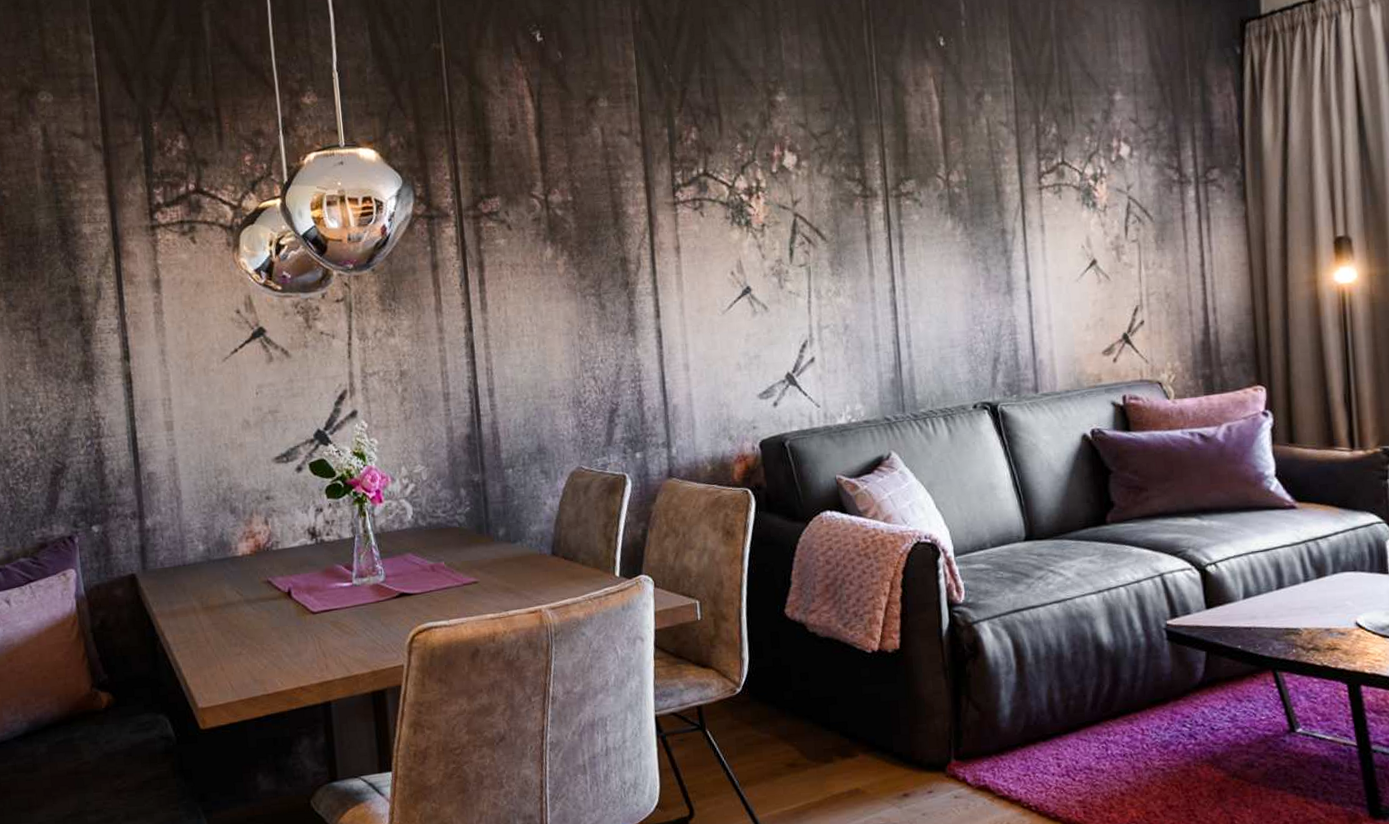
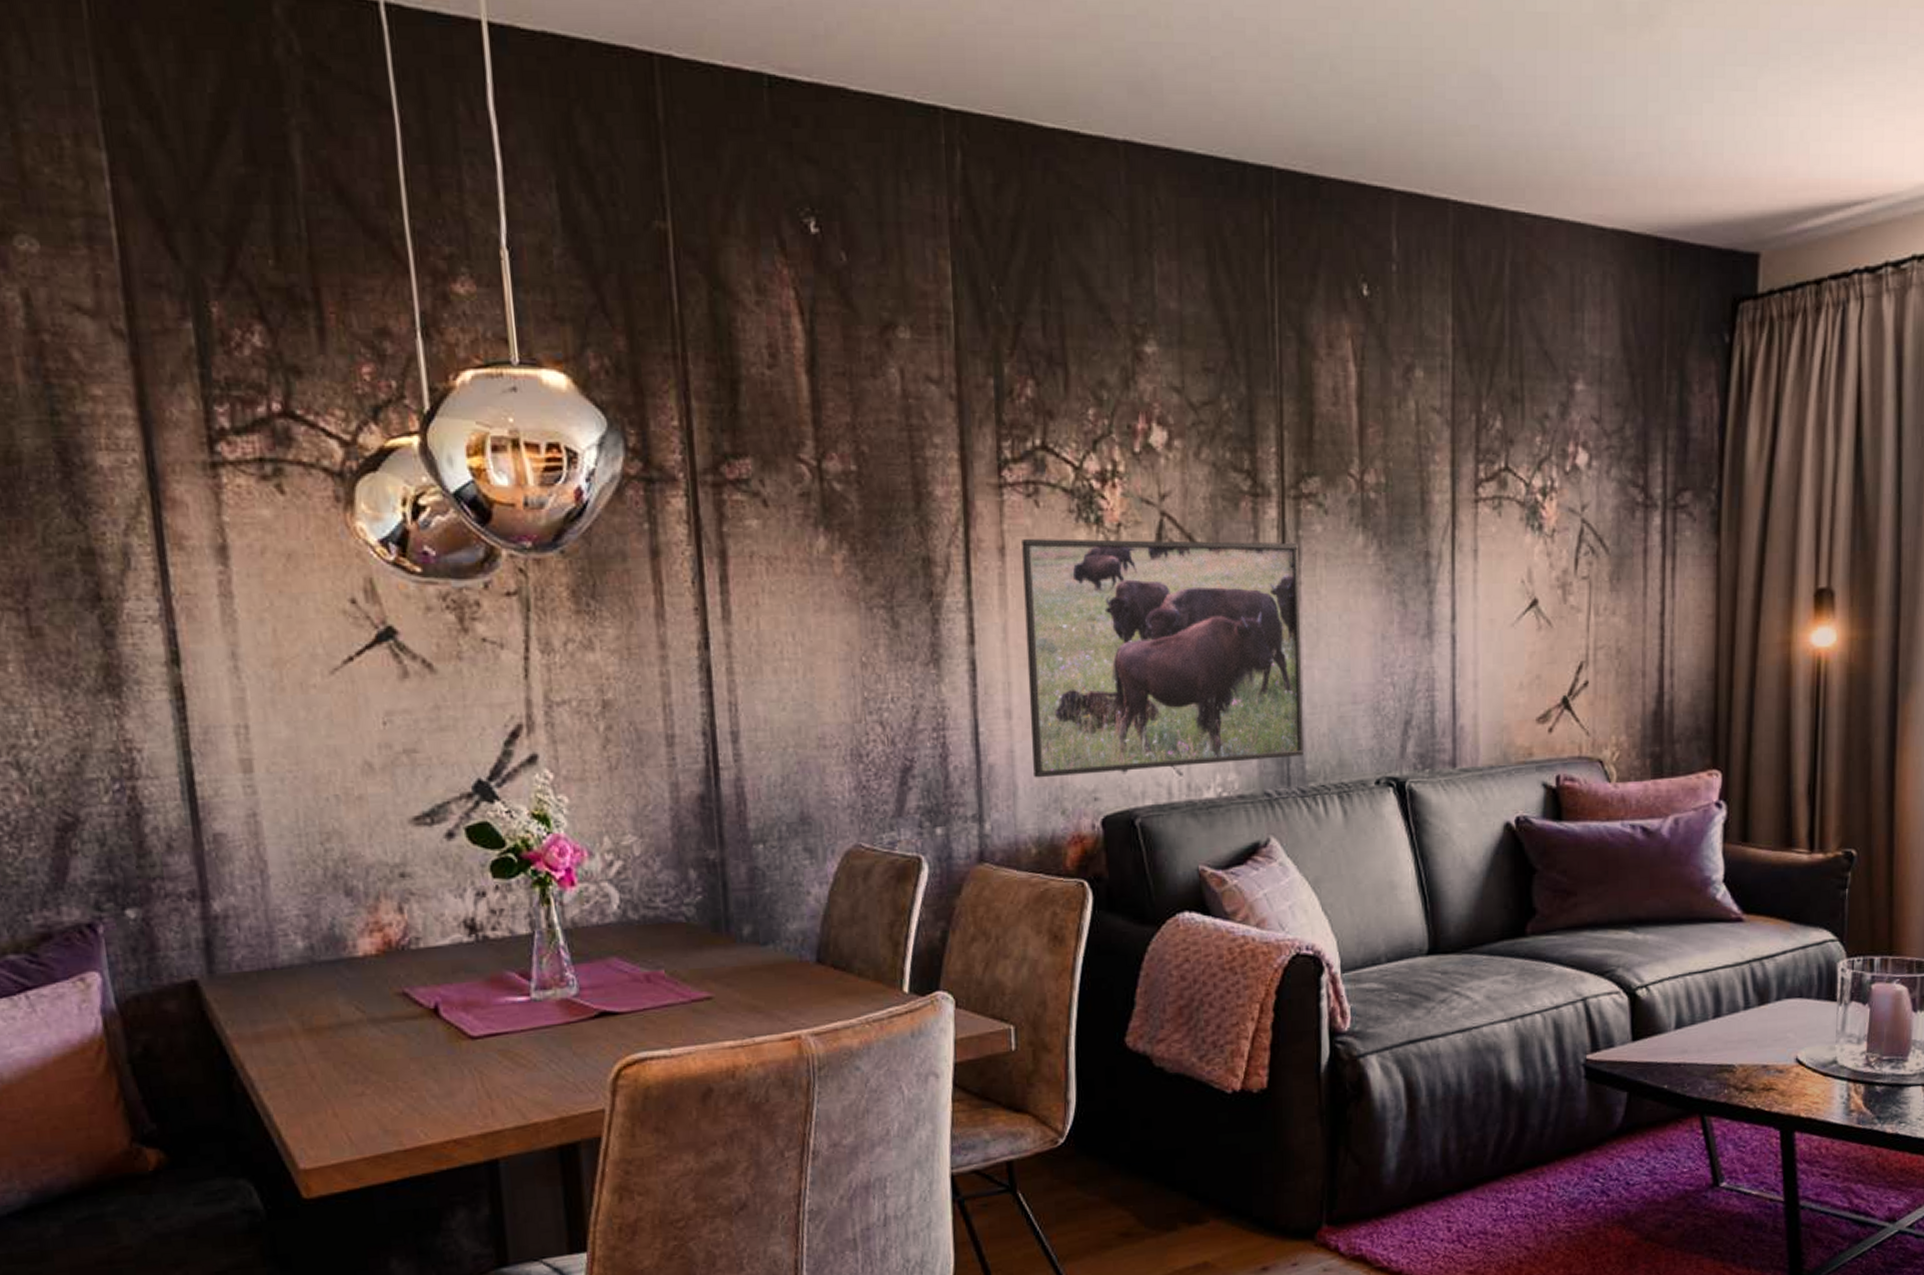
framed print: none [692,230,914,414] -> present [1022,538,1304,778]

